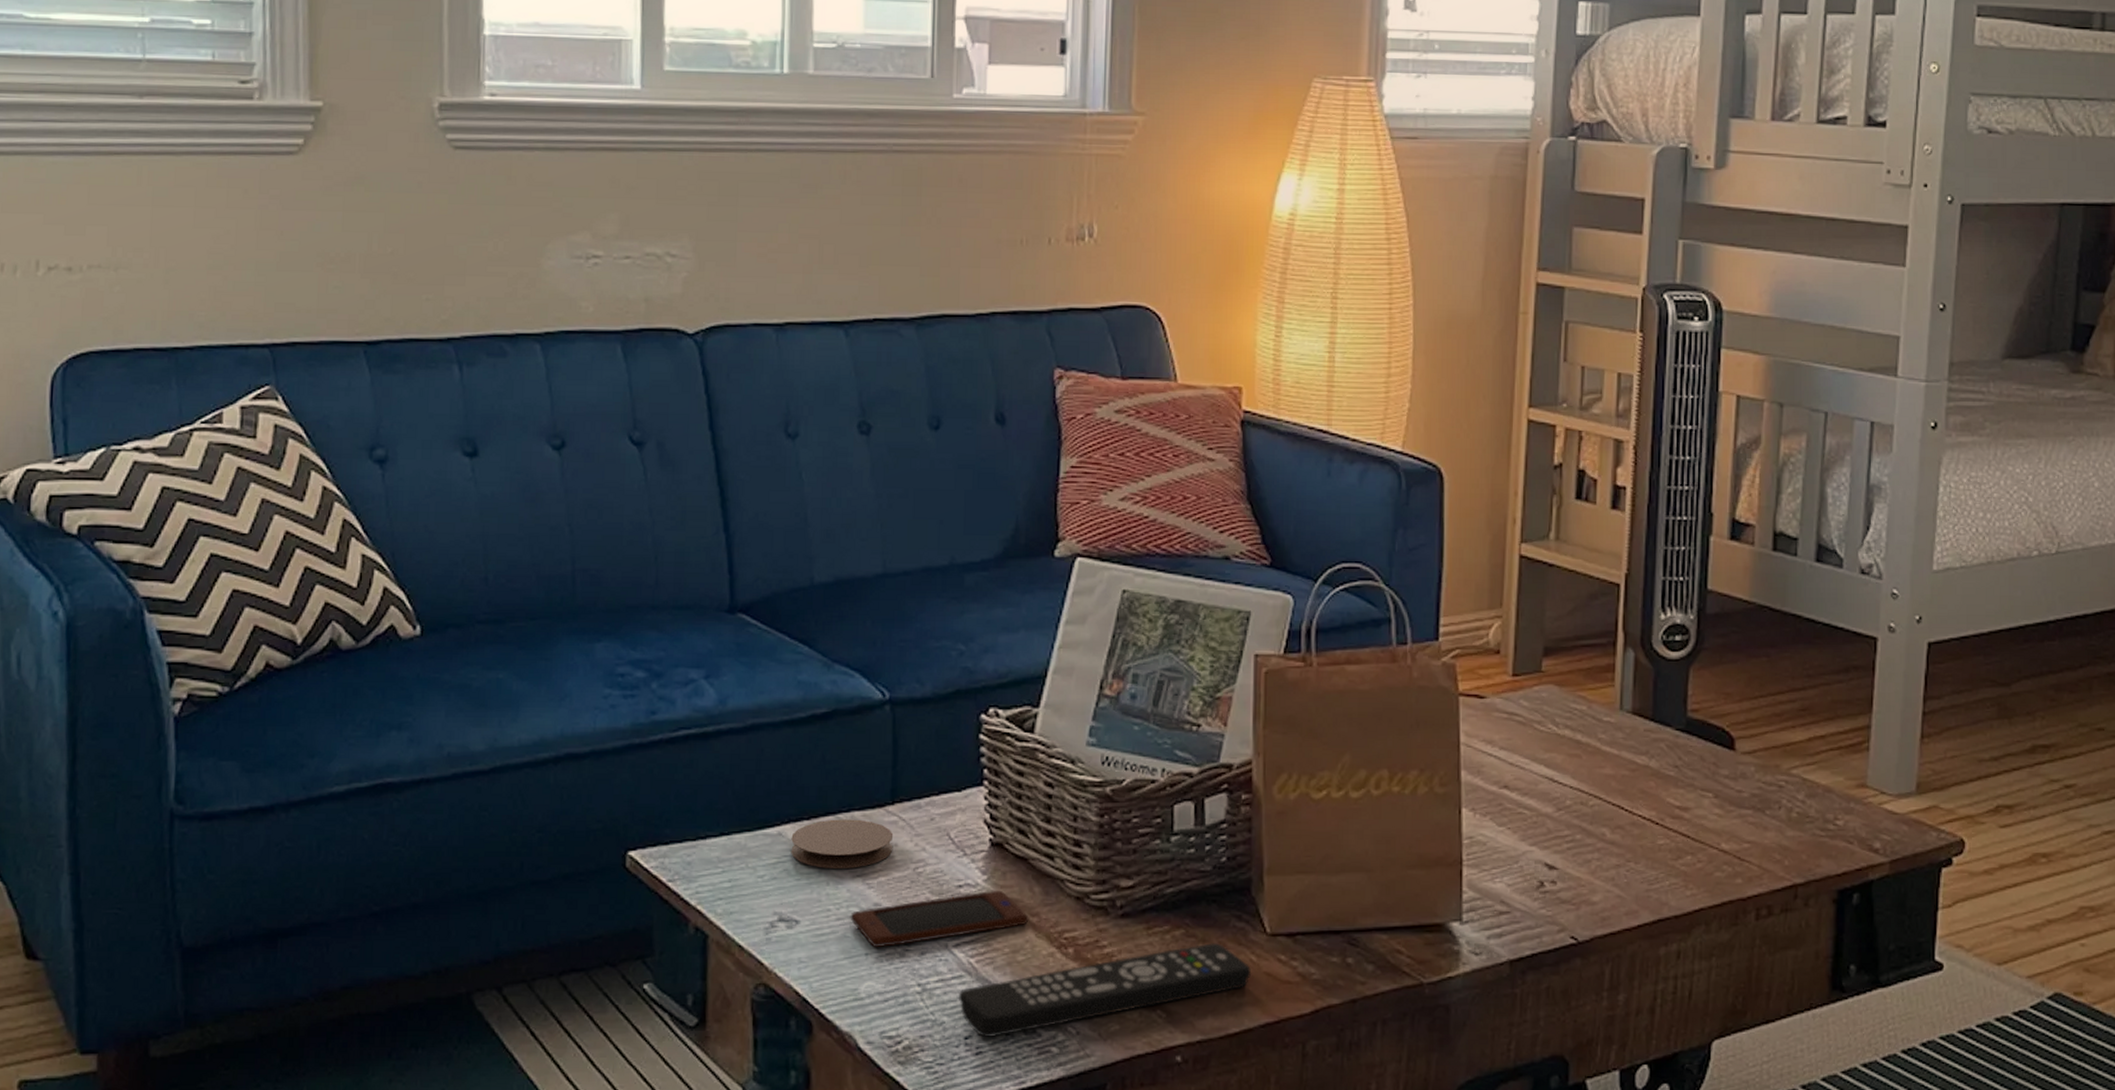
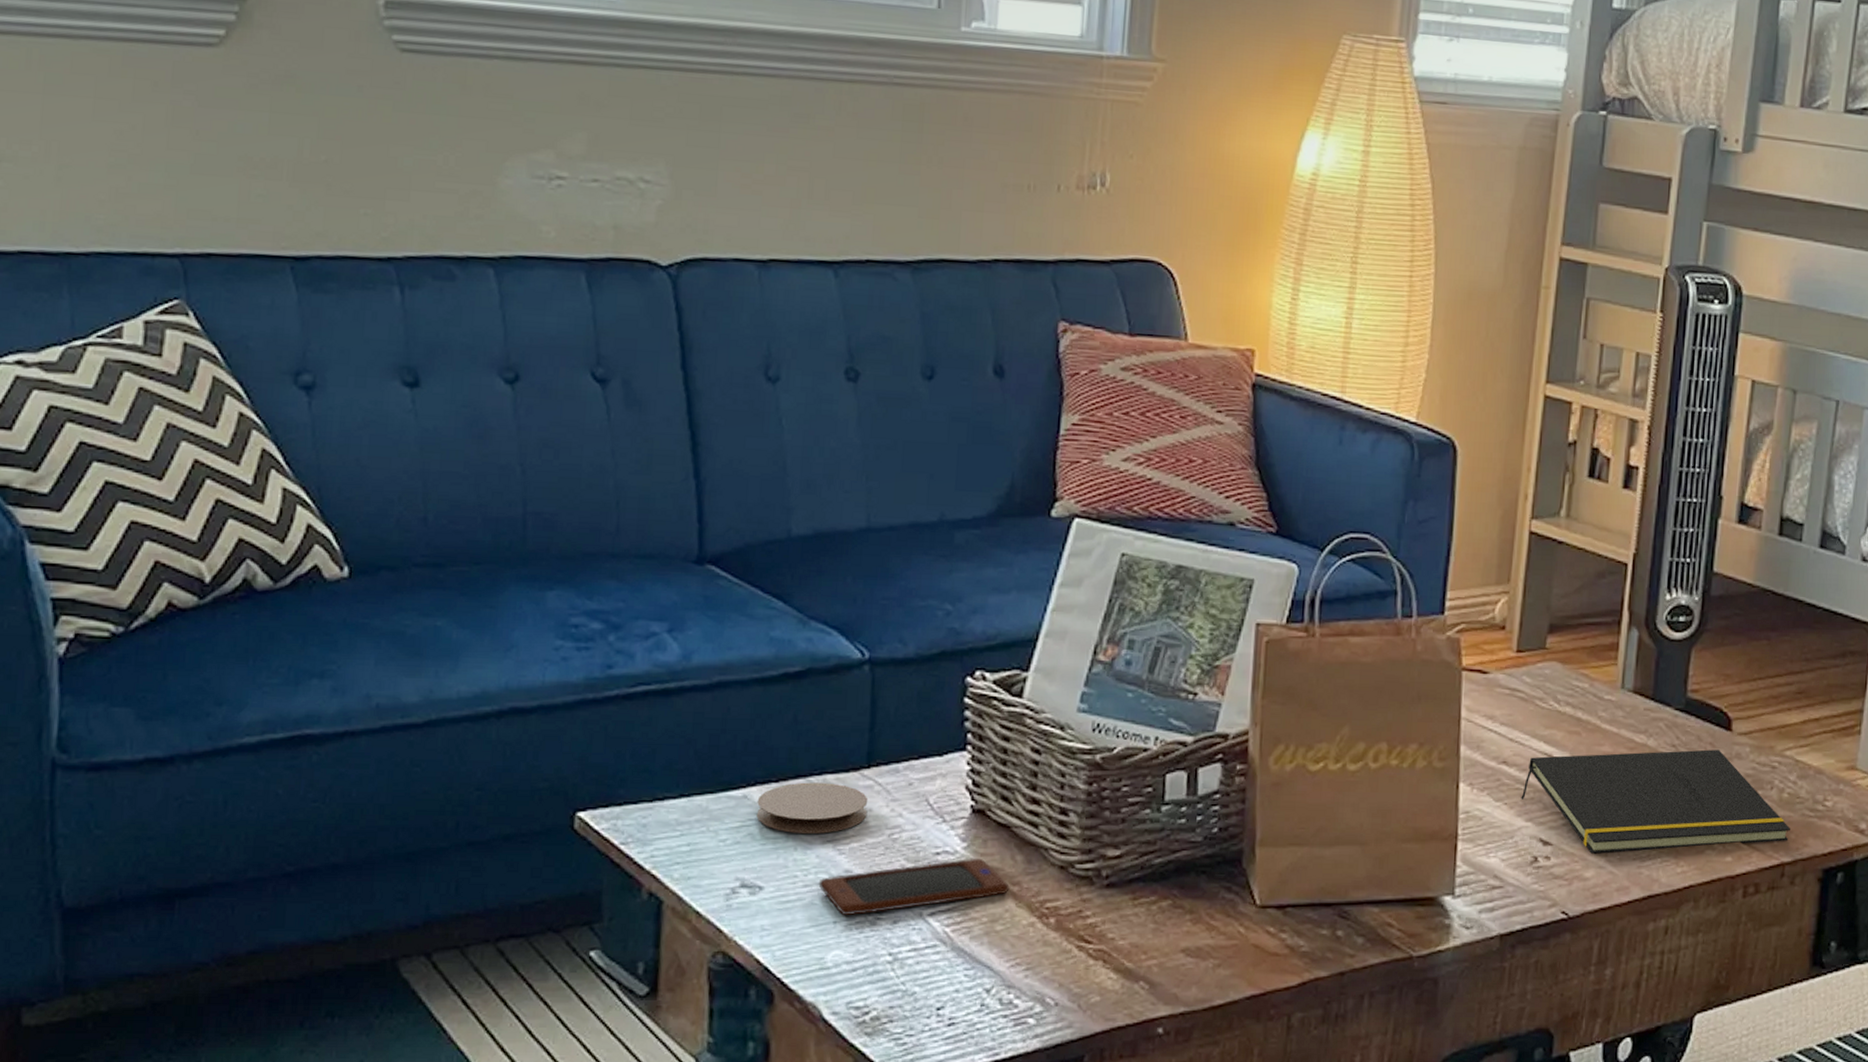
remote control: present [958,942,1252,1038] -> none [931,913,1239,1009]
notepad: none [1524,770,1802,877] -> present [1521,749,1791,854]

